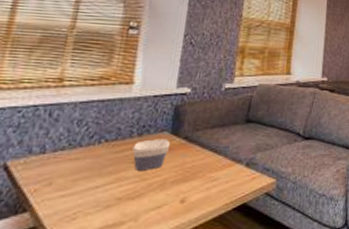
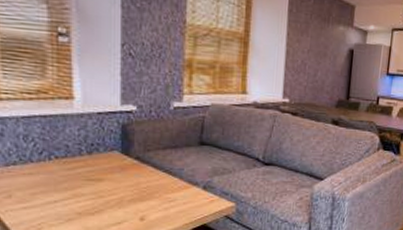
bowl: present [132,139,171,171] -> none [84,158,123,188]

